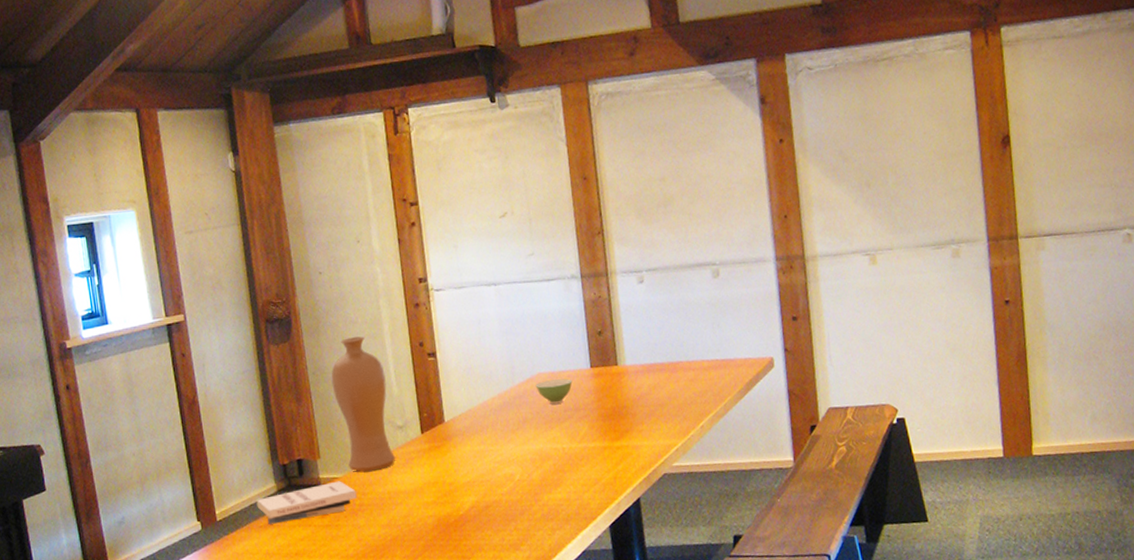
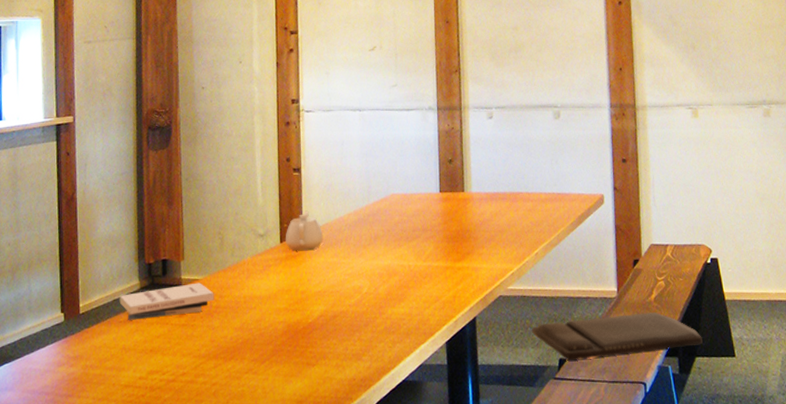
vase: present [331,336,396,472] -> none [202,148,255,276]
teapot: none [426,397,468,441] -> present [285,210,324,250]
bowl: present [535,378,573,404] -> none [388,201,422,224]
cushion: none [702,480,891,537] -> present [532,312,703,361]

